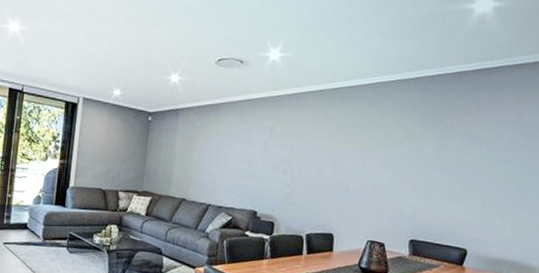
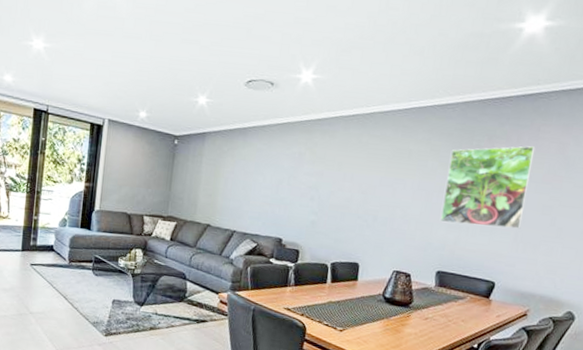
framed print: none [410,117,495,197] -> present [440,146,536,229]

